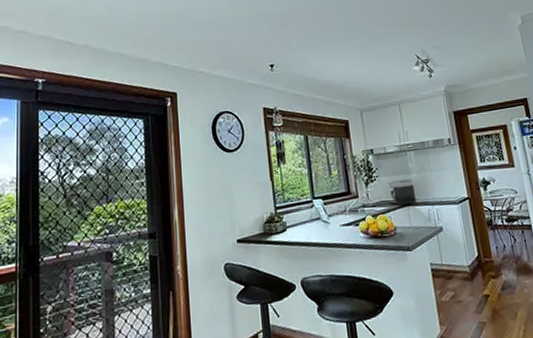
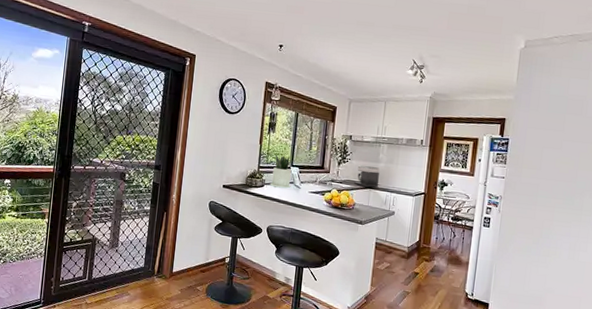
planter: none [292,187,319,229] -> present [269,154,292,189]

